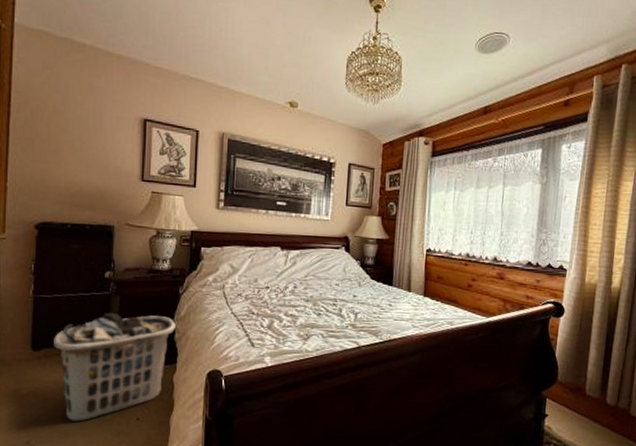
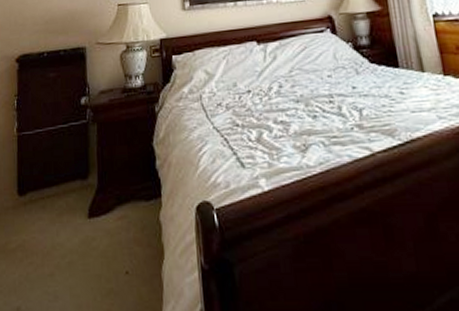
clothes hamper: present [53,312,177,422] -> none [37,141,157,279]

